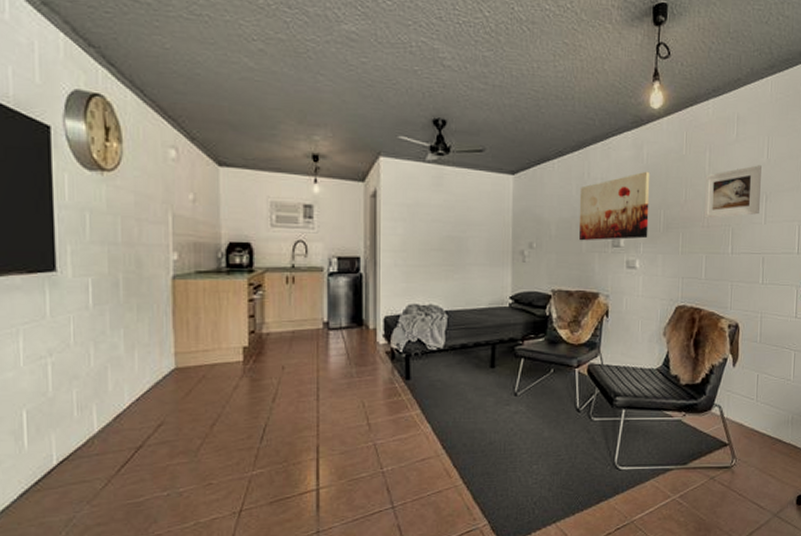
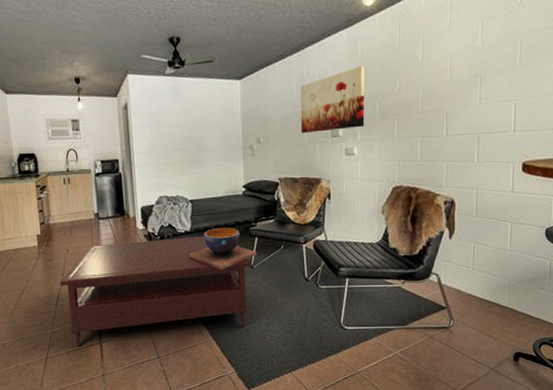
coffee table: none [268,355,514,497] -> present [59,236,250,348]
decorative bowl: none [439,346,523,397] -> present [188,228,257,270]
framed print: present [703,165,762,219] -> none [418,49,476,105]

